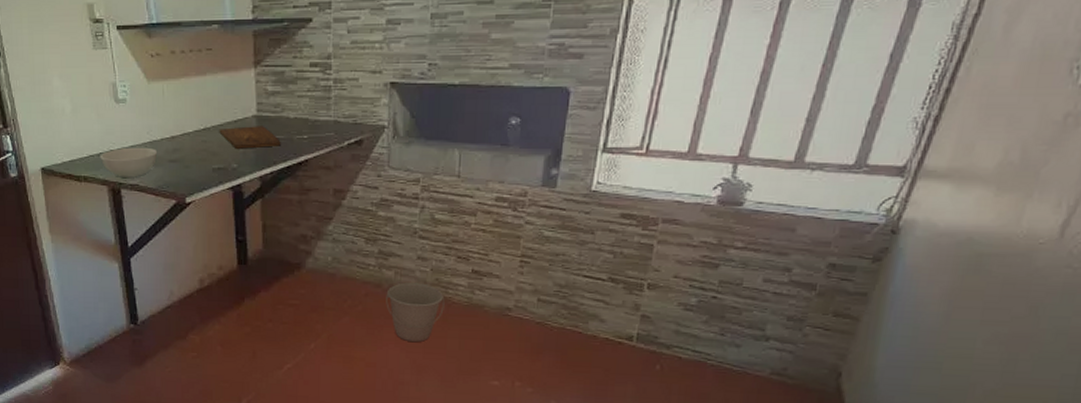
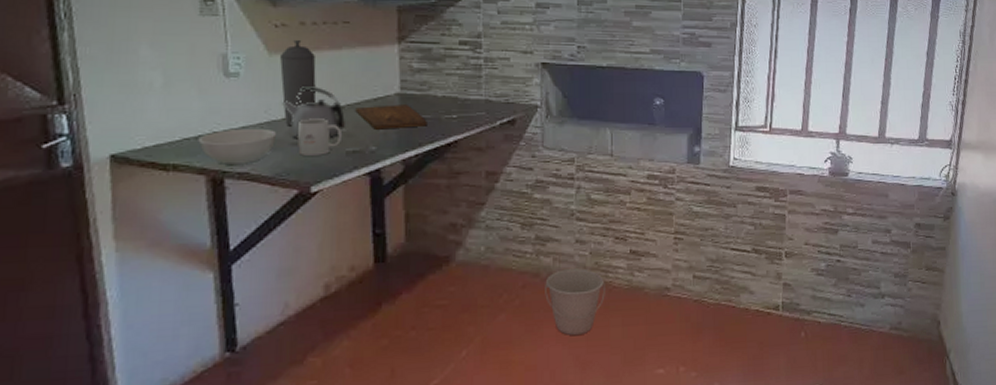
canister: none [157,68,186,146] -> present [280,40,316,126]
kettle: none [160,109,211,156] -> present [282,85,345,138]
mug: none [173,139,209,173] -> present [296,118,343,157]

